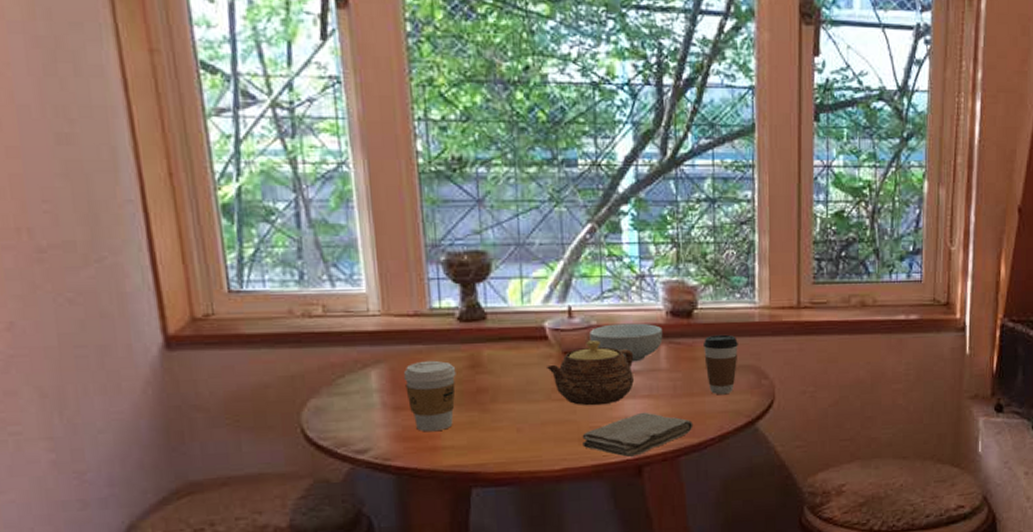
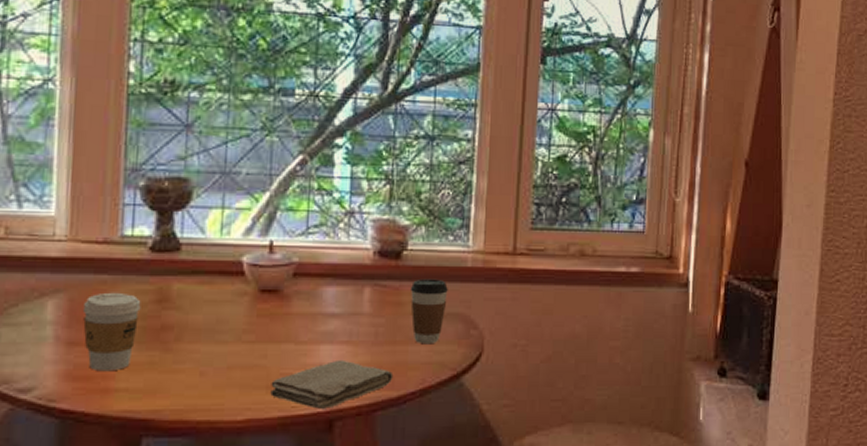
teapot: present [545,340,634,406] -> none [238,279,336,350]
cereal bowl: present [590,323,663,362] -> none [289,262,369,304]

